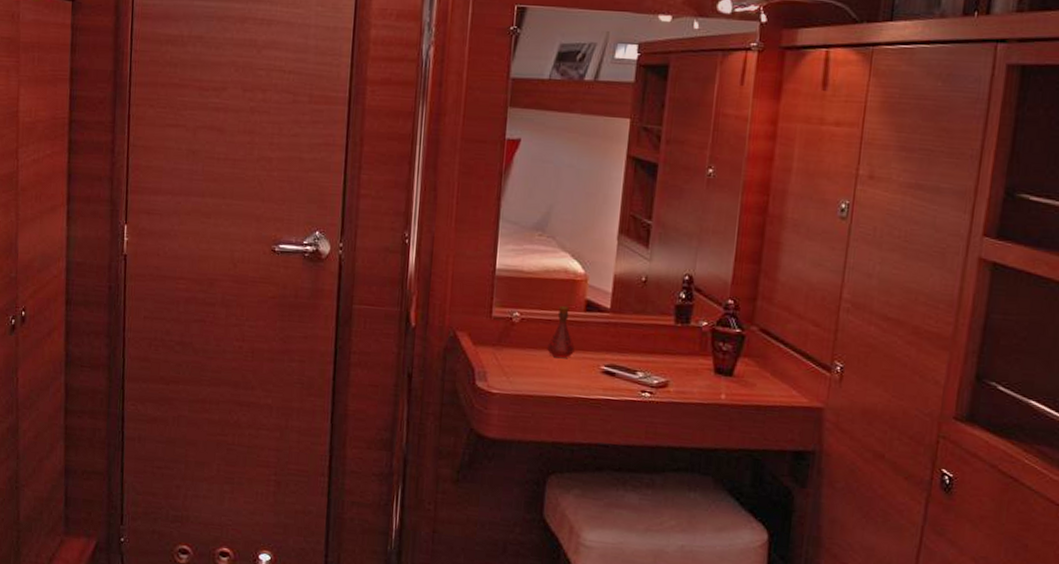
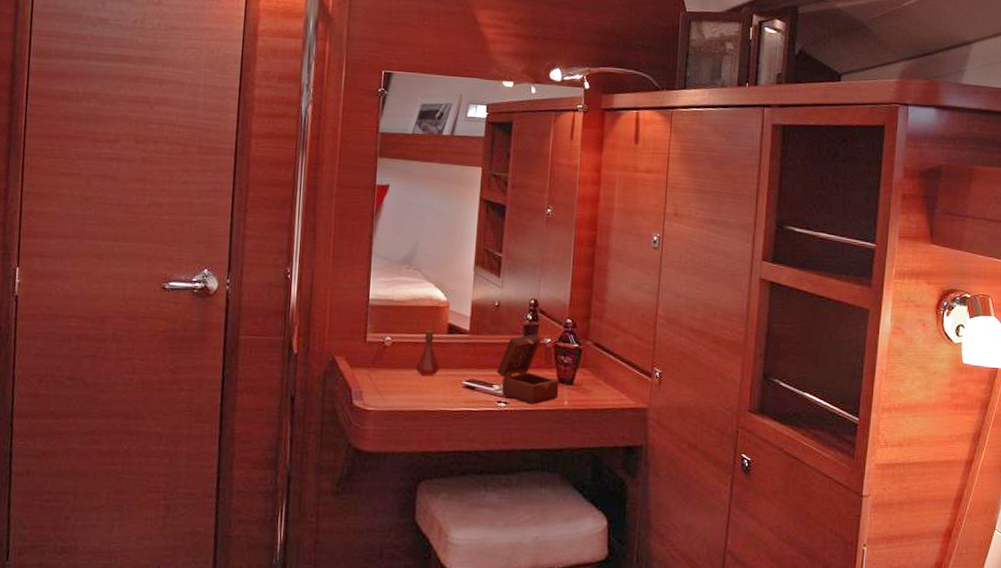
jewelry box: none [640,315,716,397] -> present [496,334,559,405]

